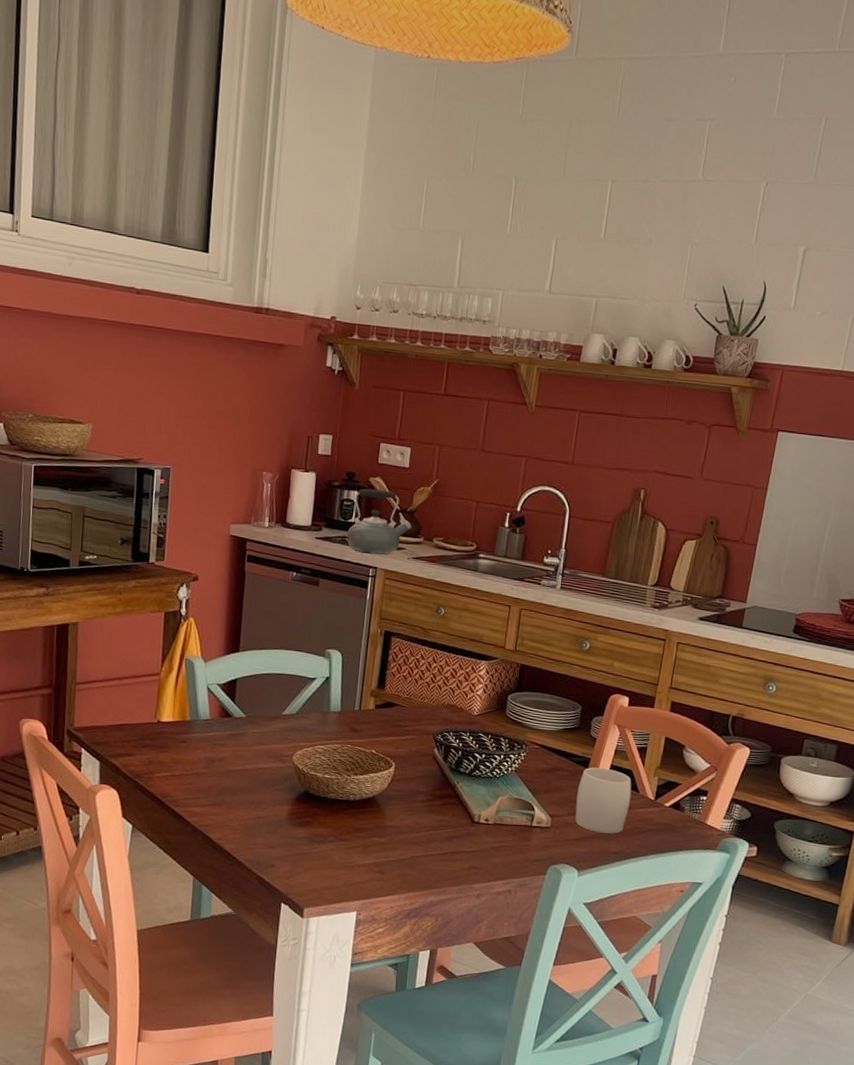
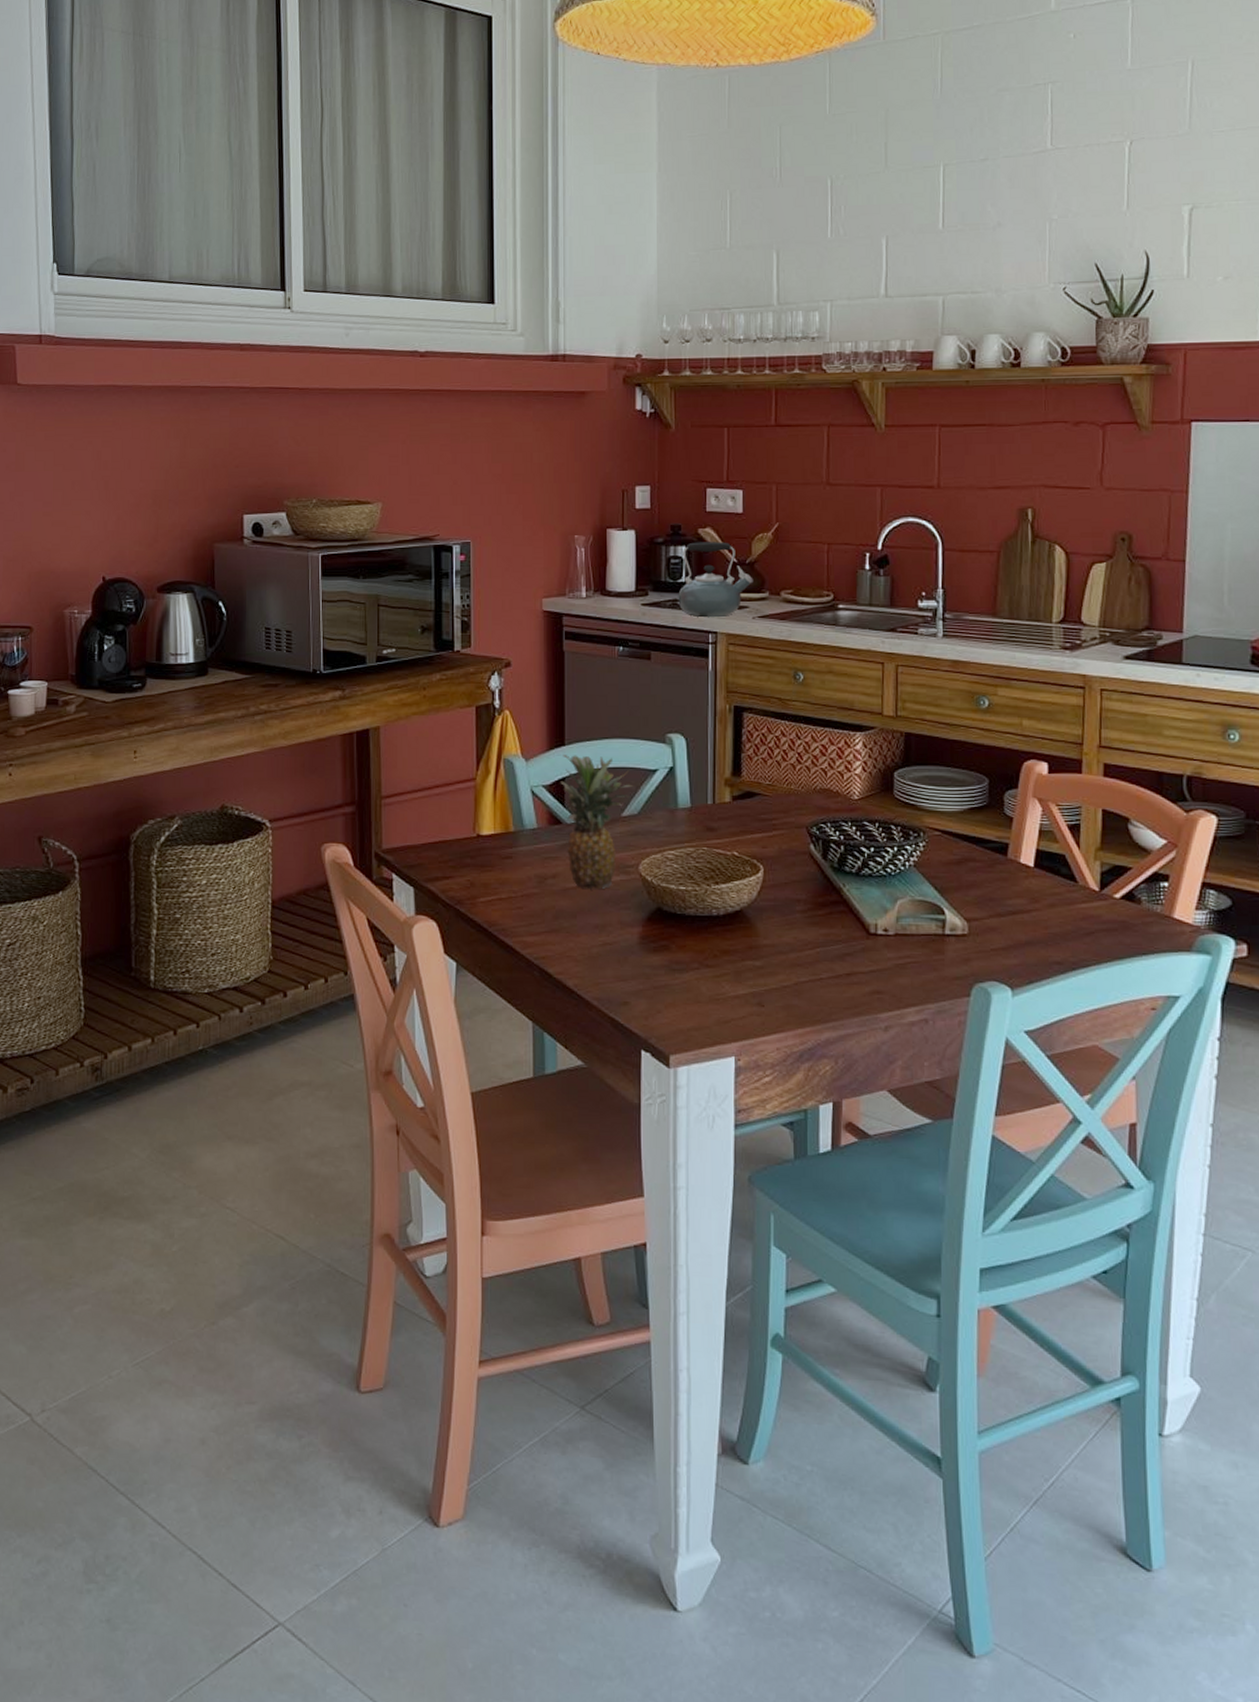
fruit: none [233,658,295,773] -> present [560,753,634,889]
mug: present [575,767,632,834] -> none [997,854,1068,938]

